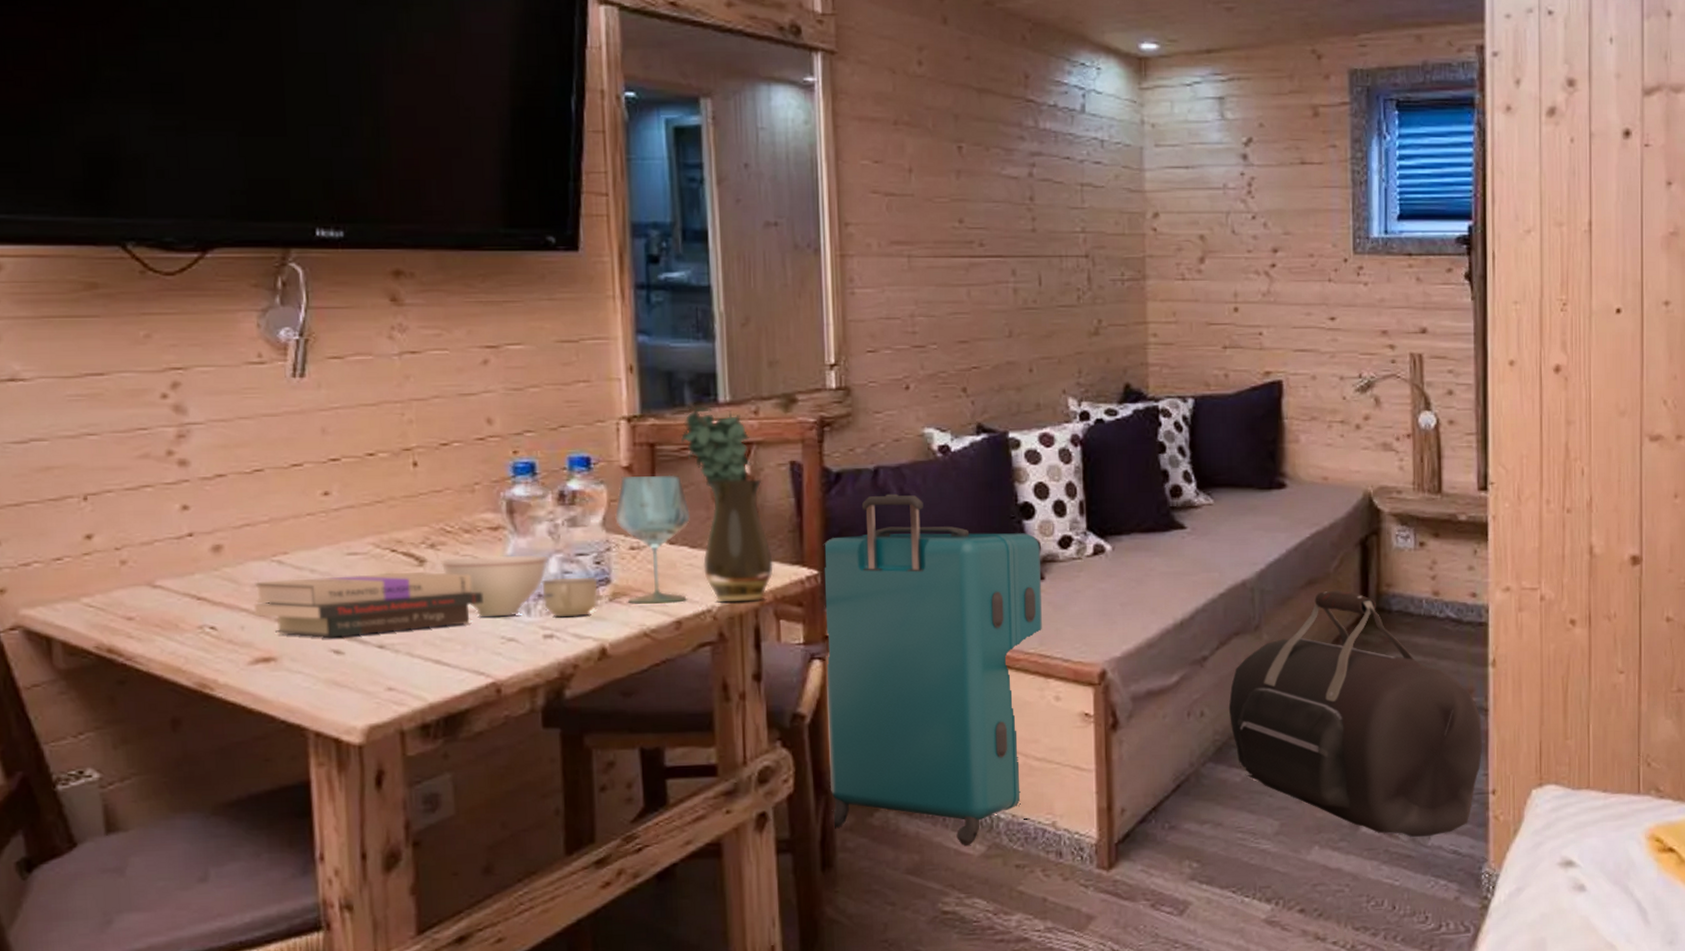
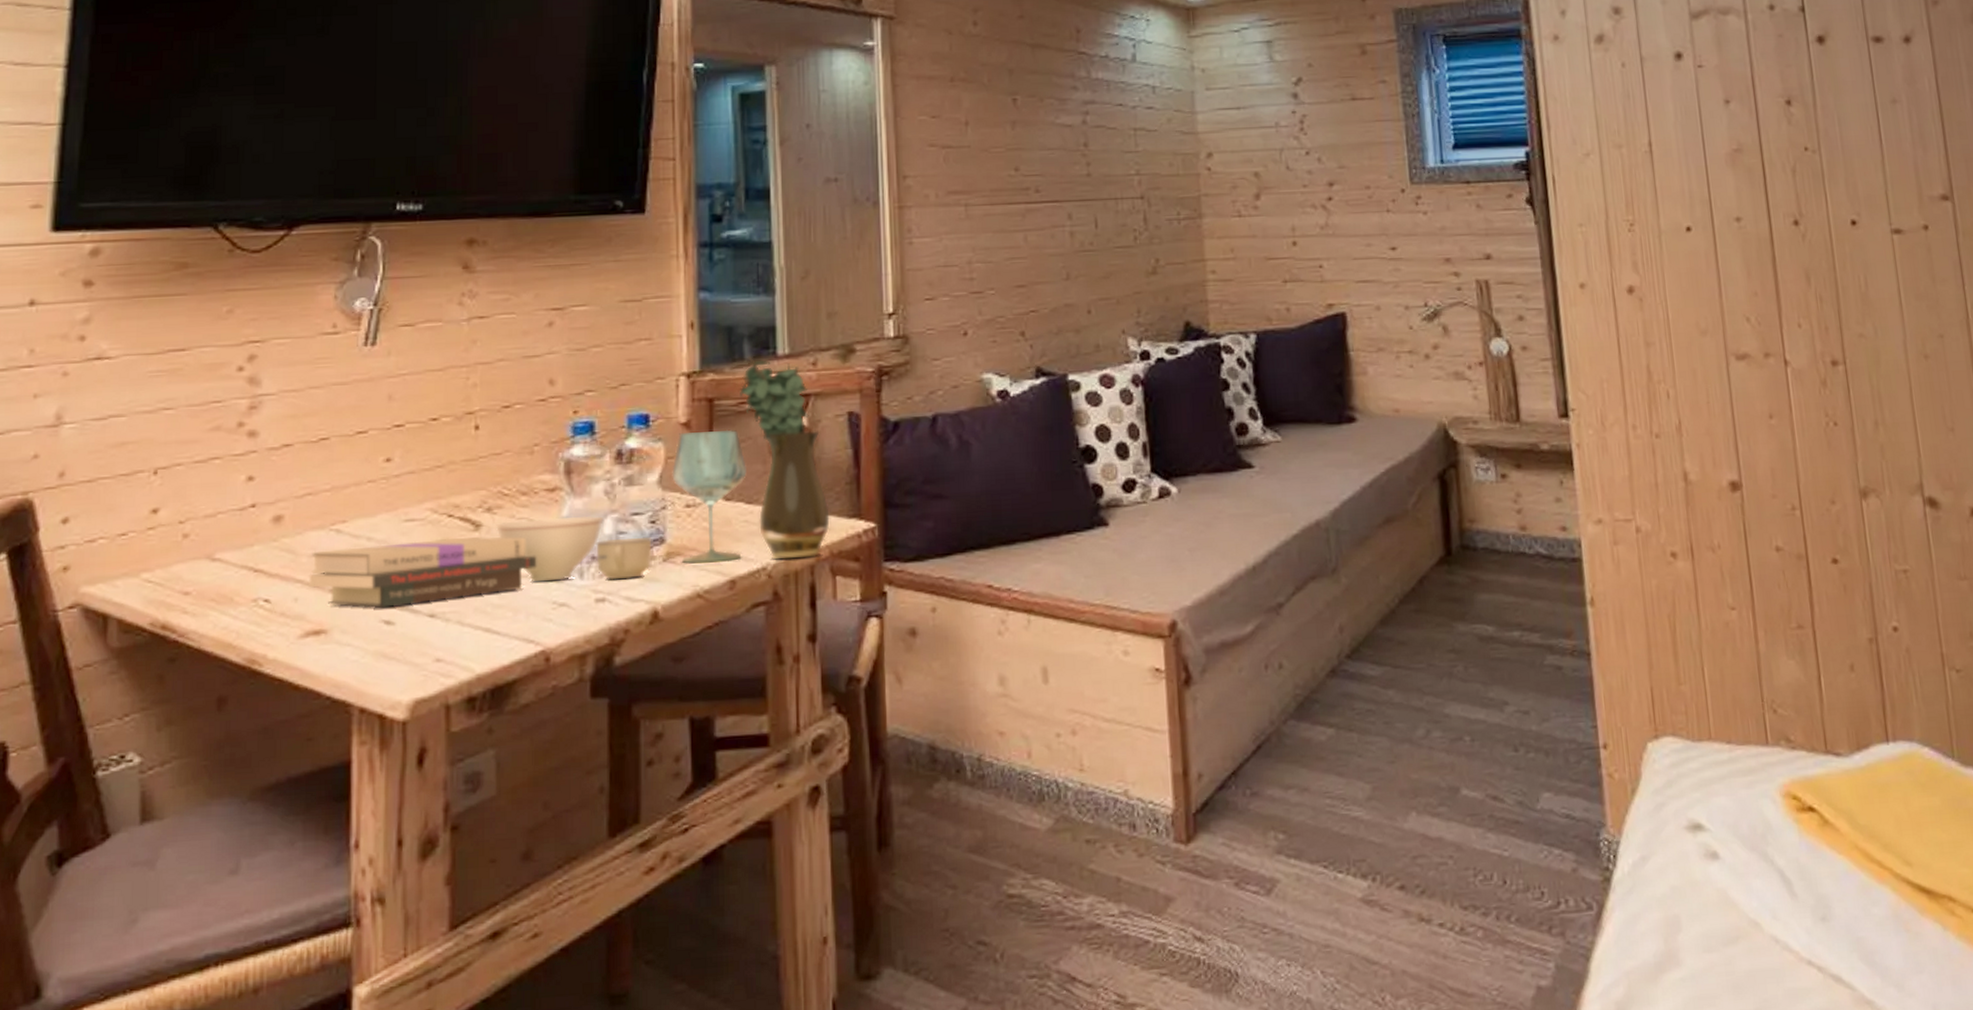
suitcase: present [823,493,1042,845] -> none [880,441,1108,819]
duffel bag: present [1228,590,1482,837] -> none [1308,527,1588,800]

